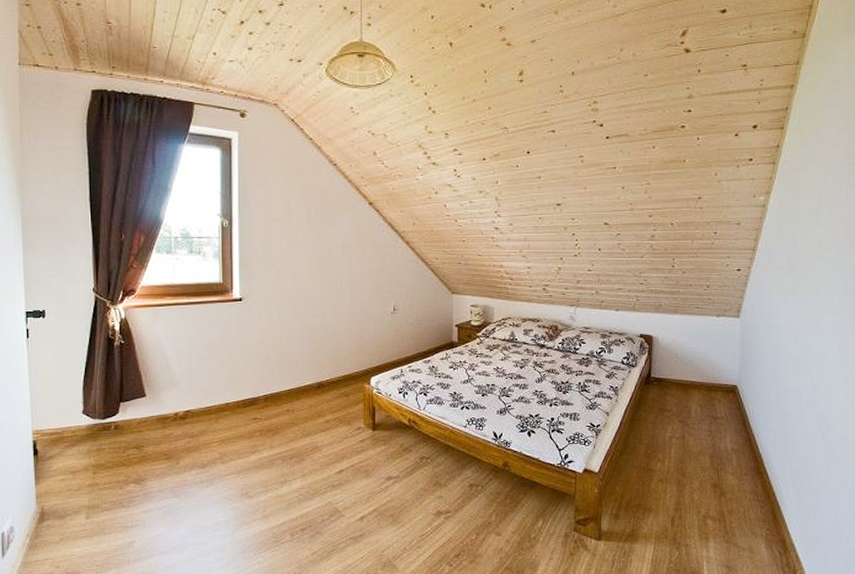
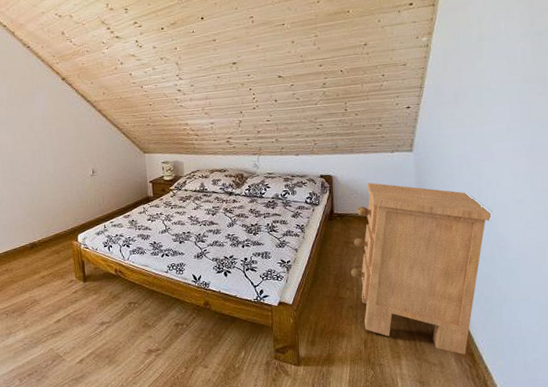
nightstand: none [663,347,817,540] -> present [350,182,493,354]

